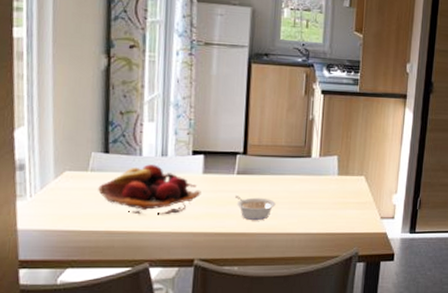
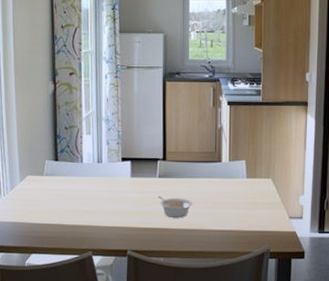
fruit basket: present [98,164,201,215] -> none [51,170,130,212]

